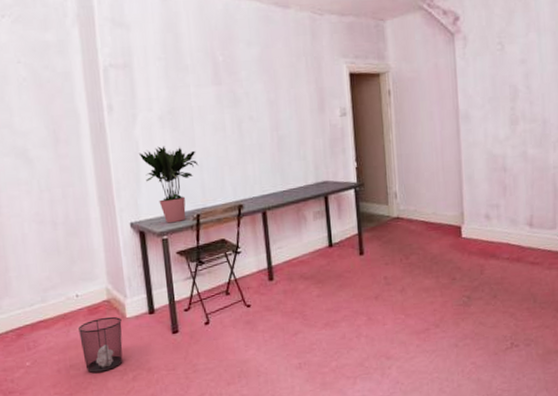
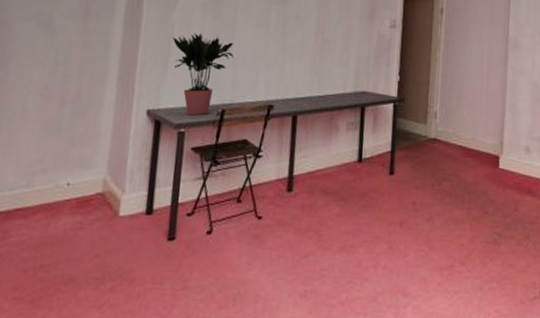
waste bin: present [79,316,123,374] -> none [57,212,113,279]

